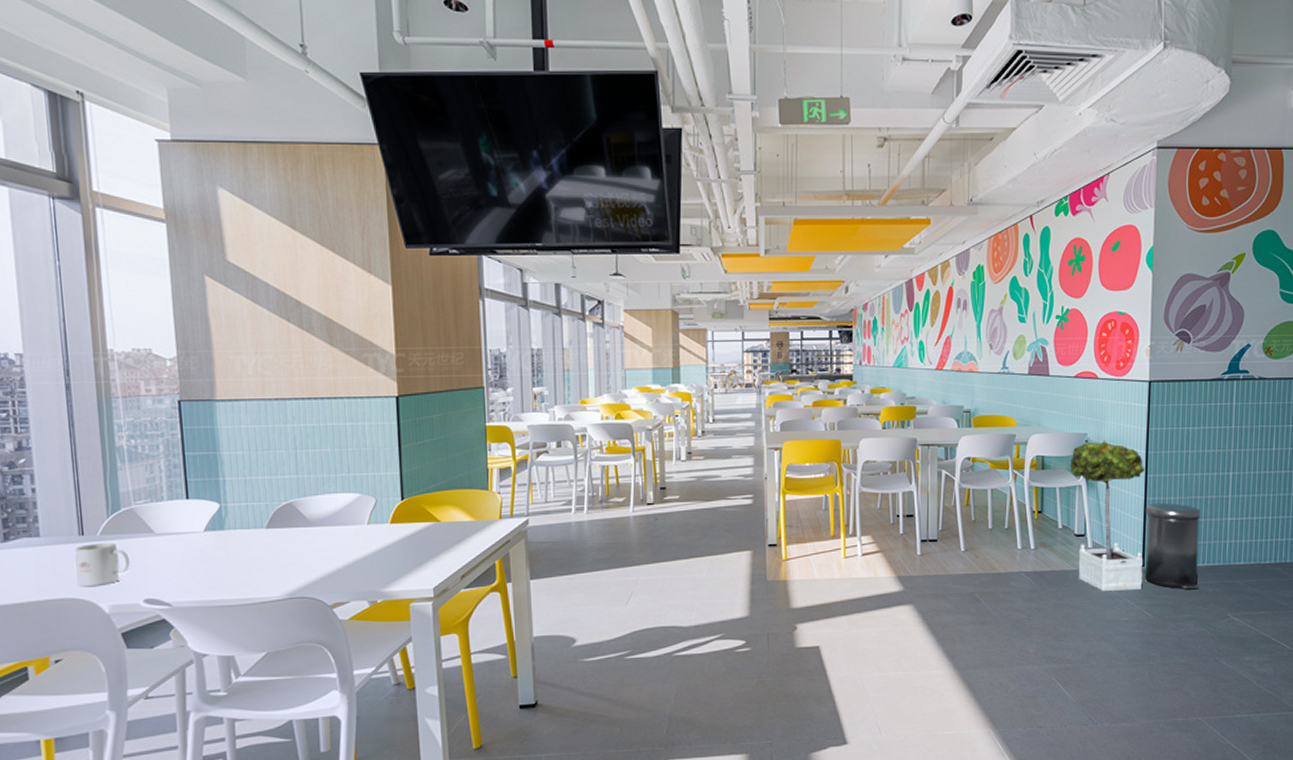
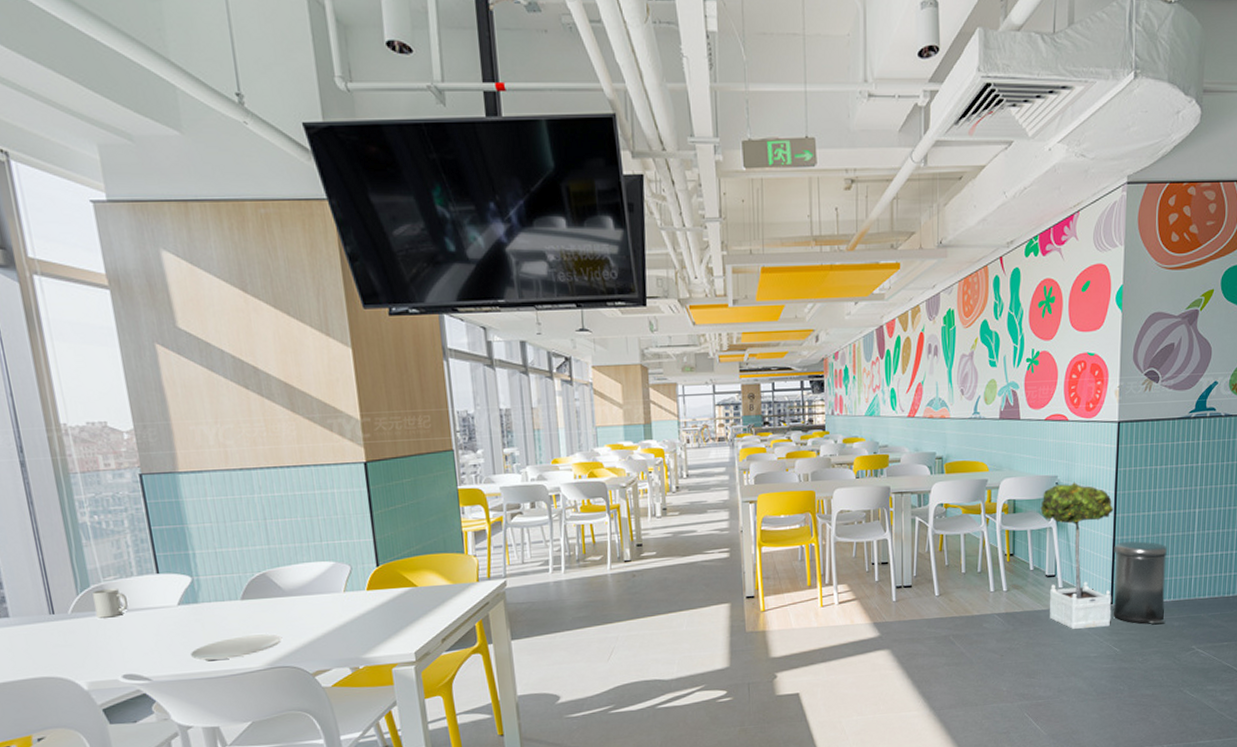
mug: present [74,542,130,587] -> none [46,619,105,666]
cup: none [122,511,157,541] -> present [92,588,129,618]
plate: none [211,563,304,588] -> present [190,634,283,661]

